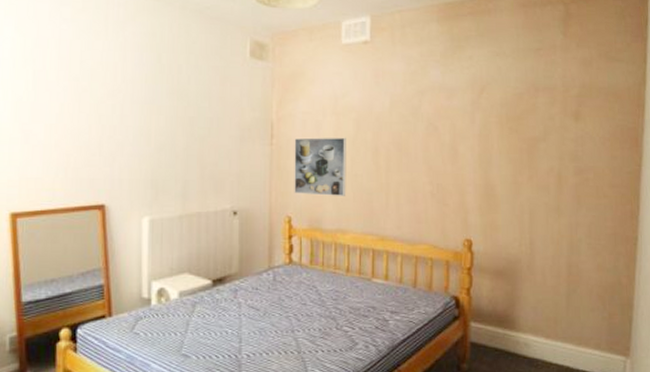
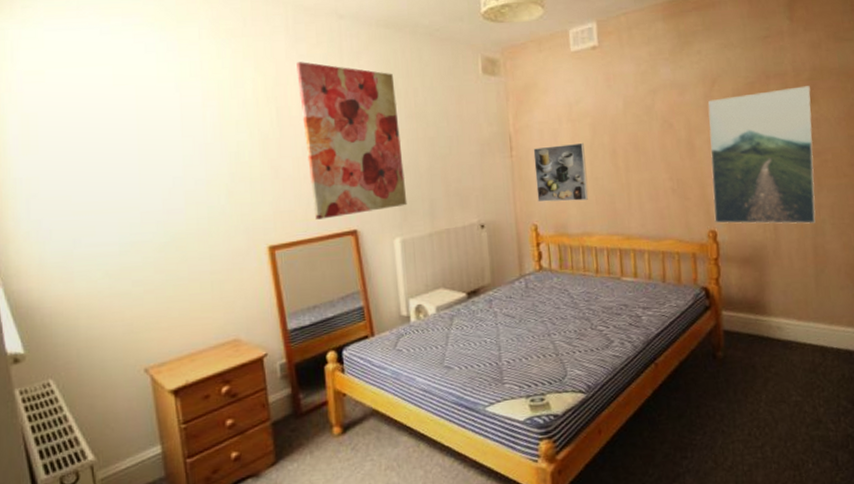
wall art: none [58,26,160,190] -> present [296,62,408,220]
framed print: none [471,102,578,241] -> present [708,86,816,224]

